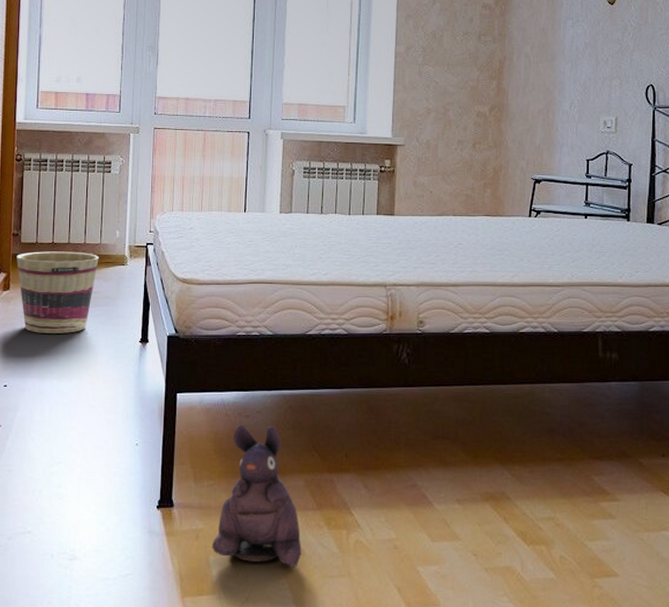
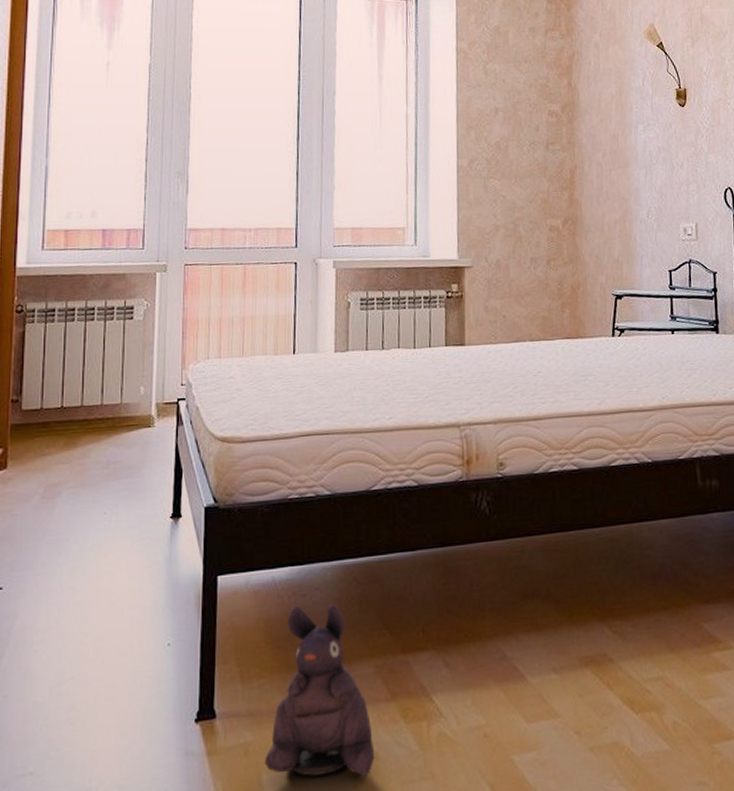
basket: present [16,251,99,333] -> none [16,415,119,519]

